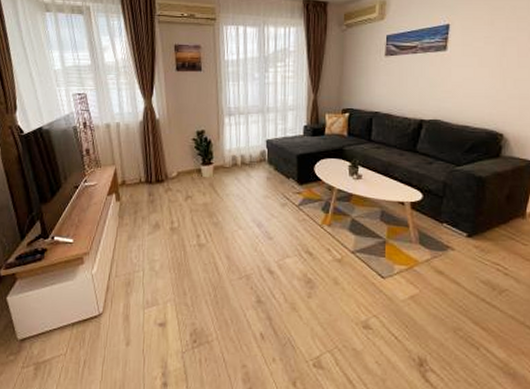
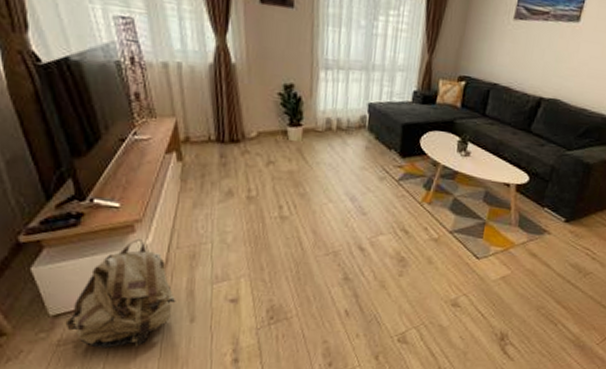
backpack: none [29,269,115,371] -> present [65,238,176,349]

